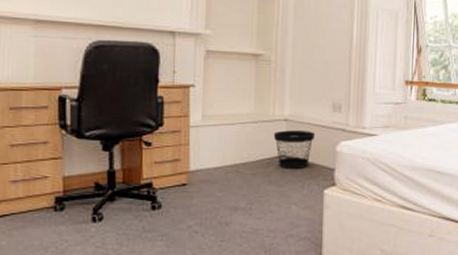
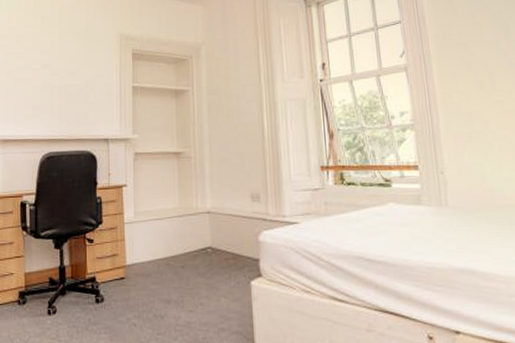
wastebasket: present [273,130,315,170] -> none [198,222,237,261]

